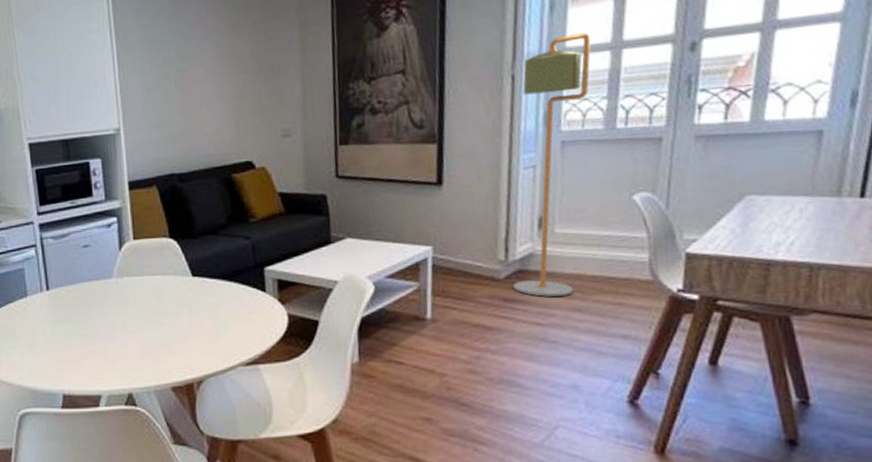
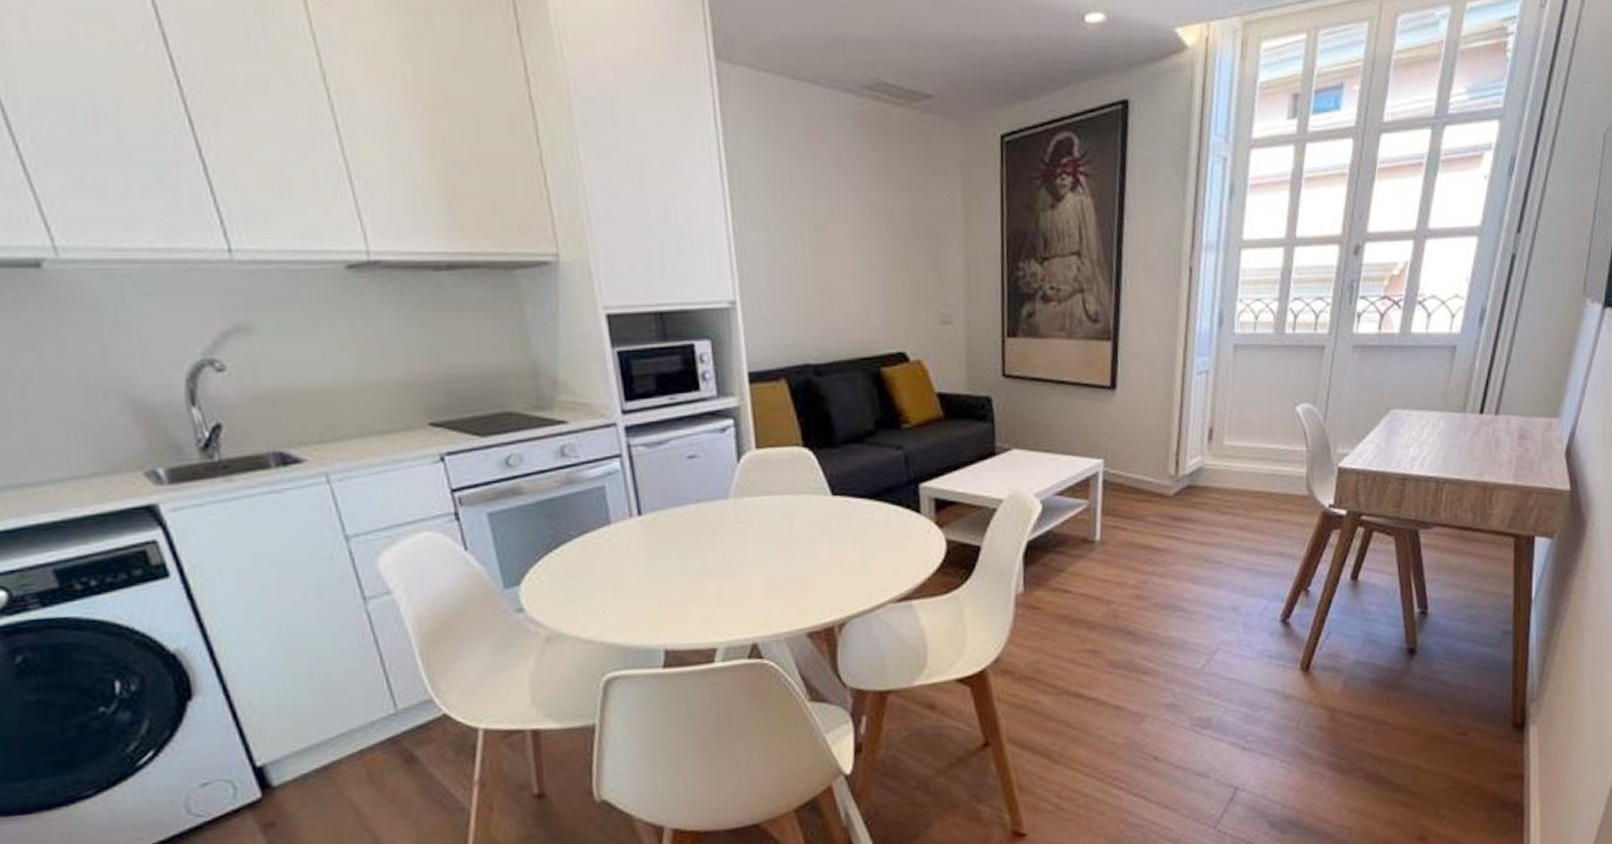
floor lamp: present [513,33,591,297] -> none [1182,226,1266,514]

